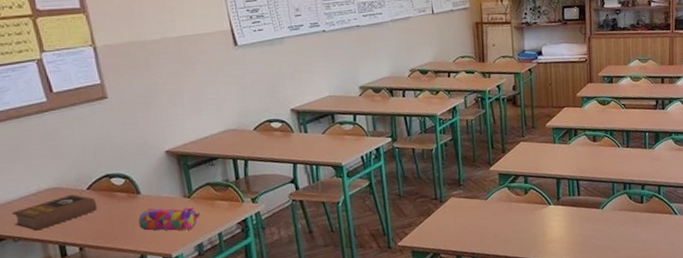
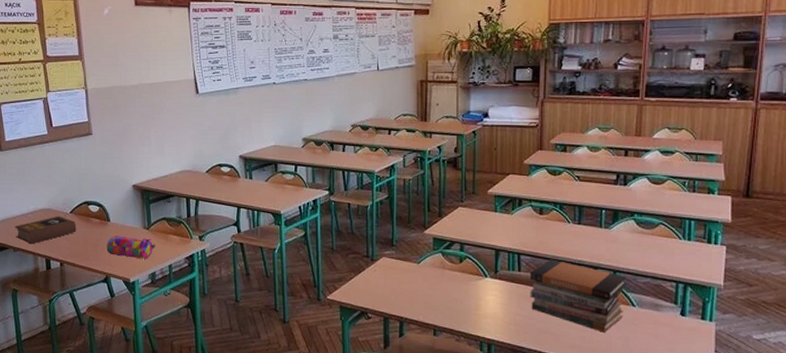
book stack: none [588,181,670,241] -> present [530,259,627,332]

